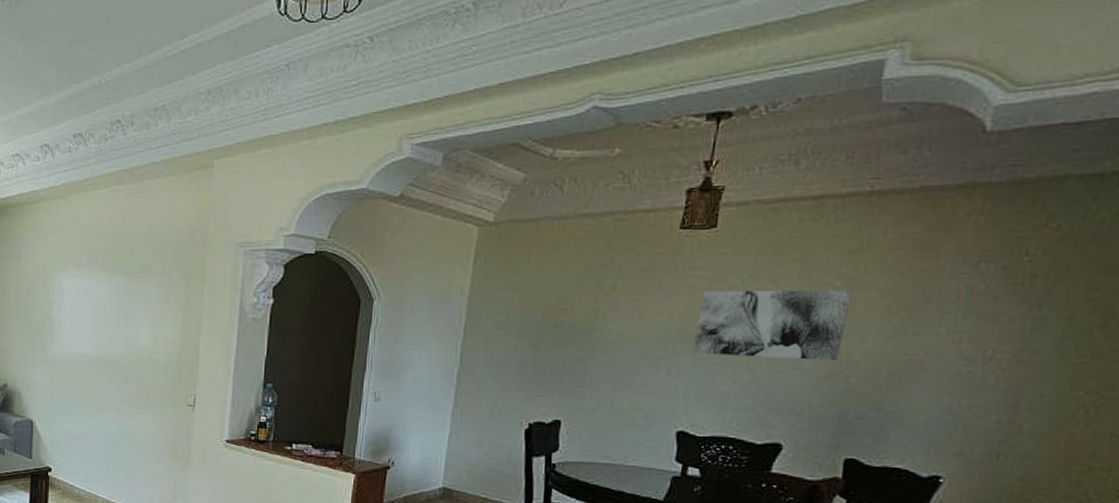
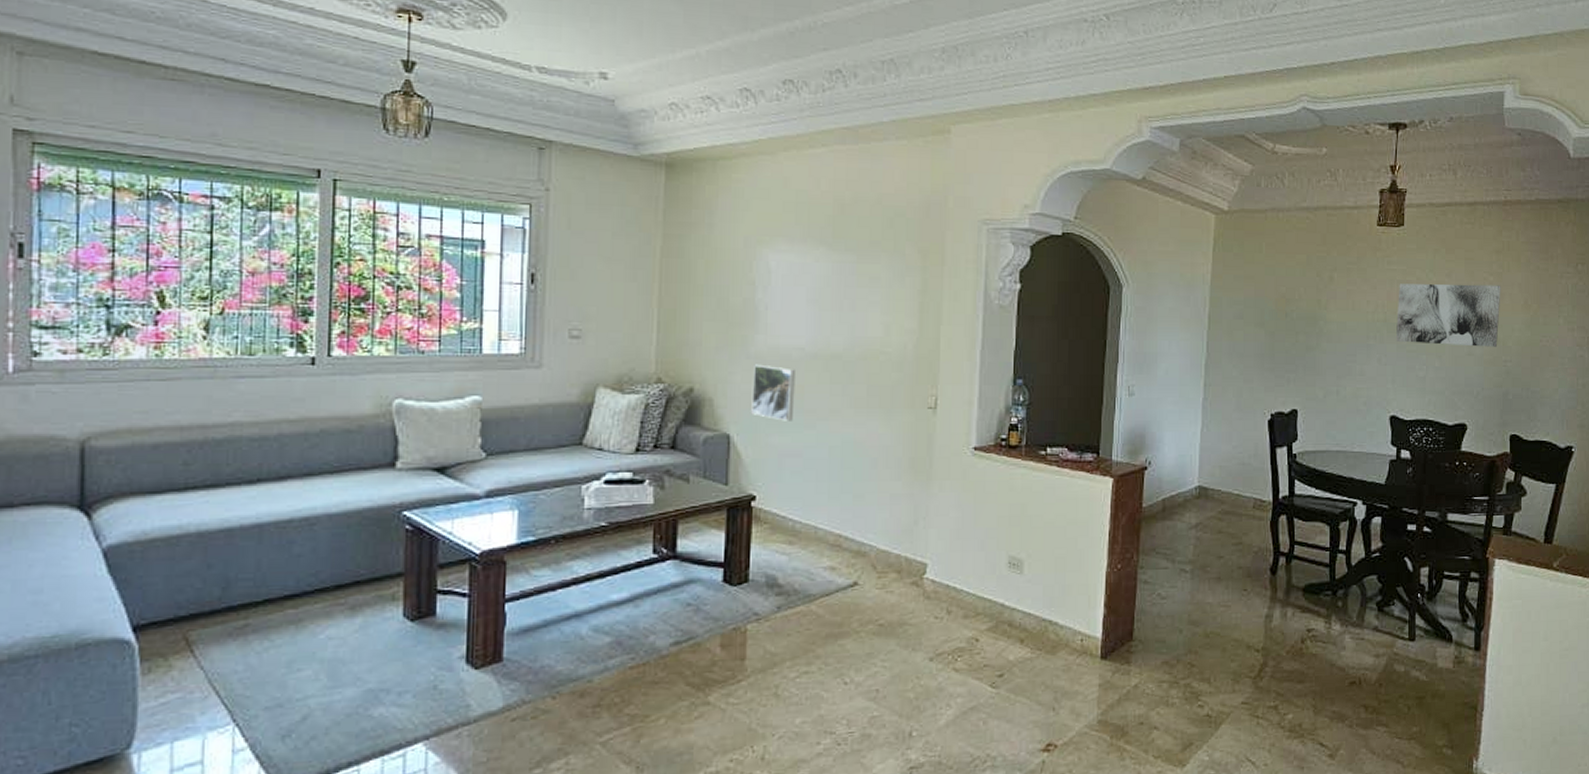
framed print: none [48,367,81,412] -> present [751,364,795,421]

